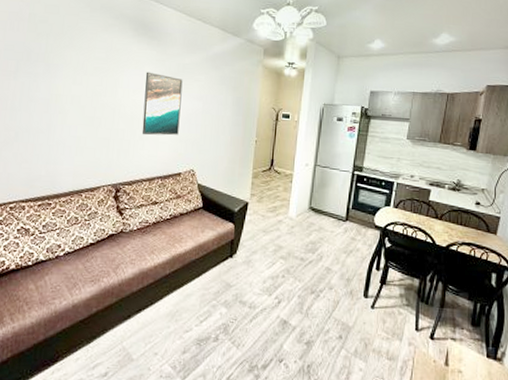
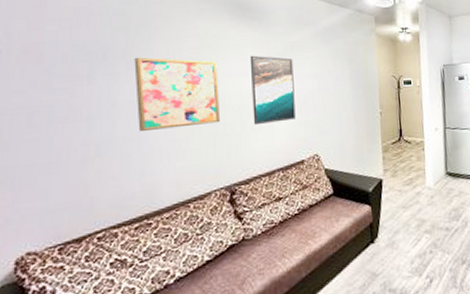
wall art: none [48,61,118,128] -> present [134,57,220,132]

